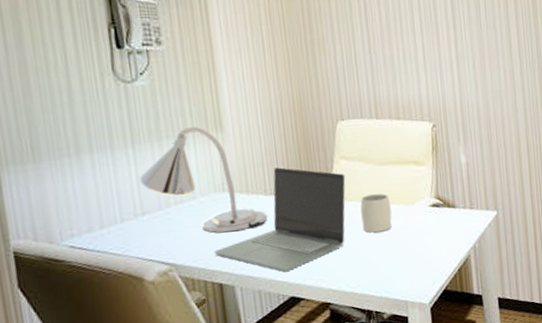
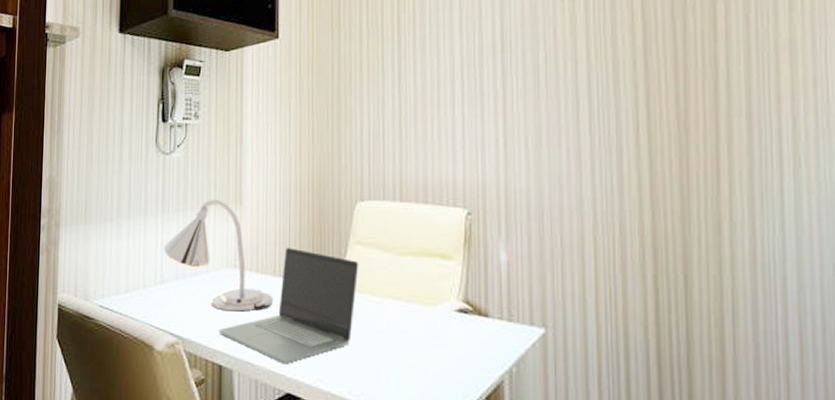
mug: present [360,193,392,233] -> none [373,288,408,334]

